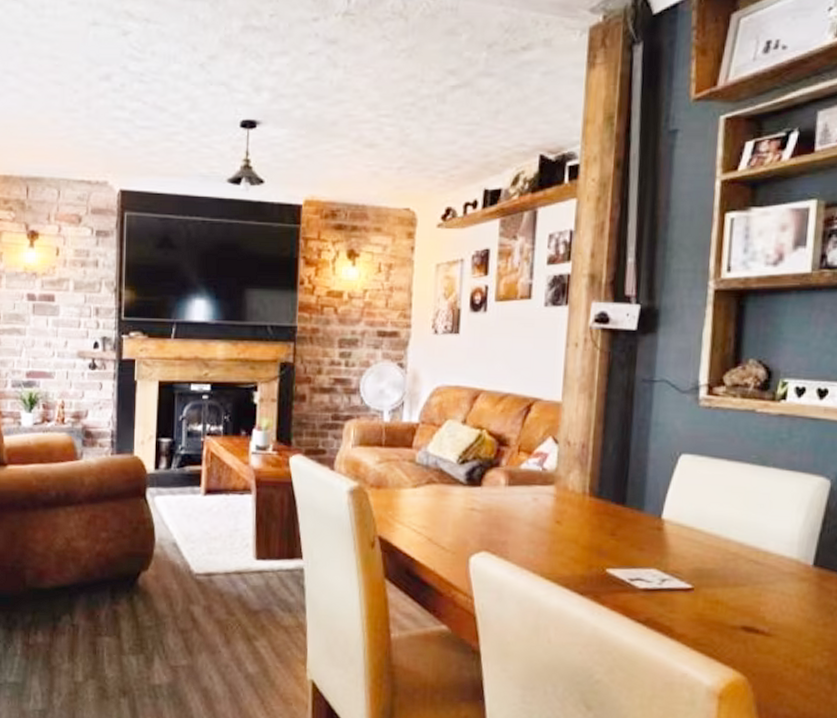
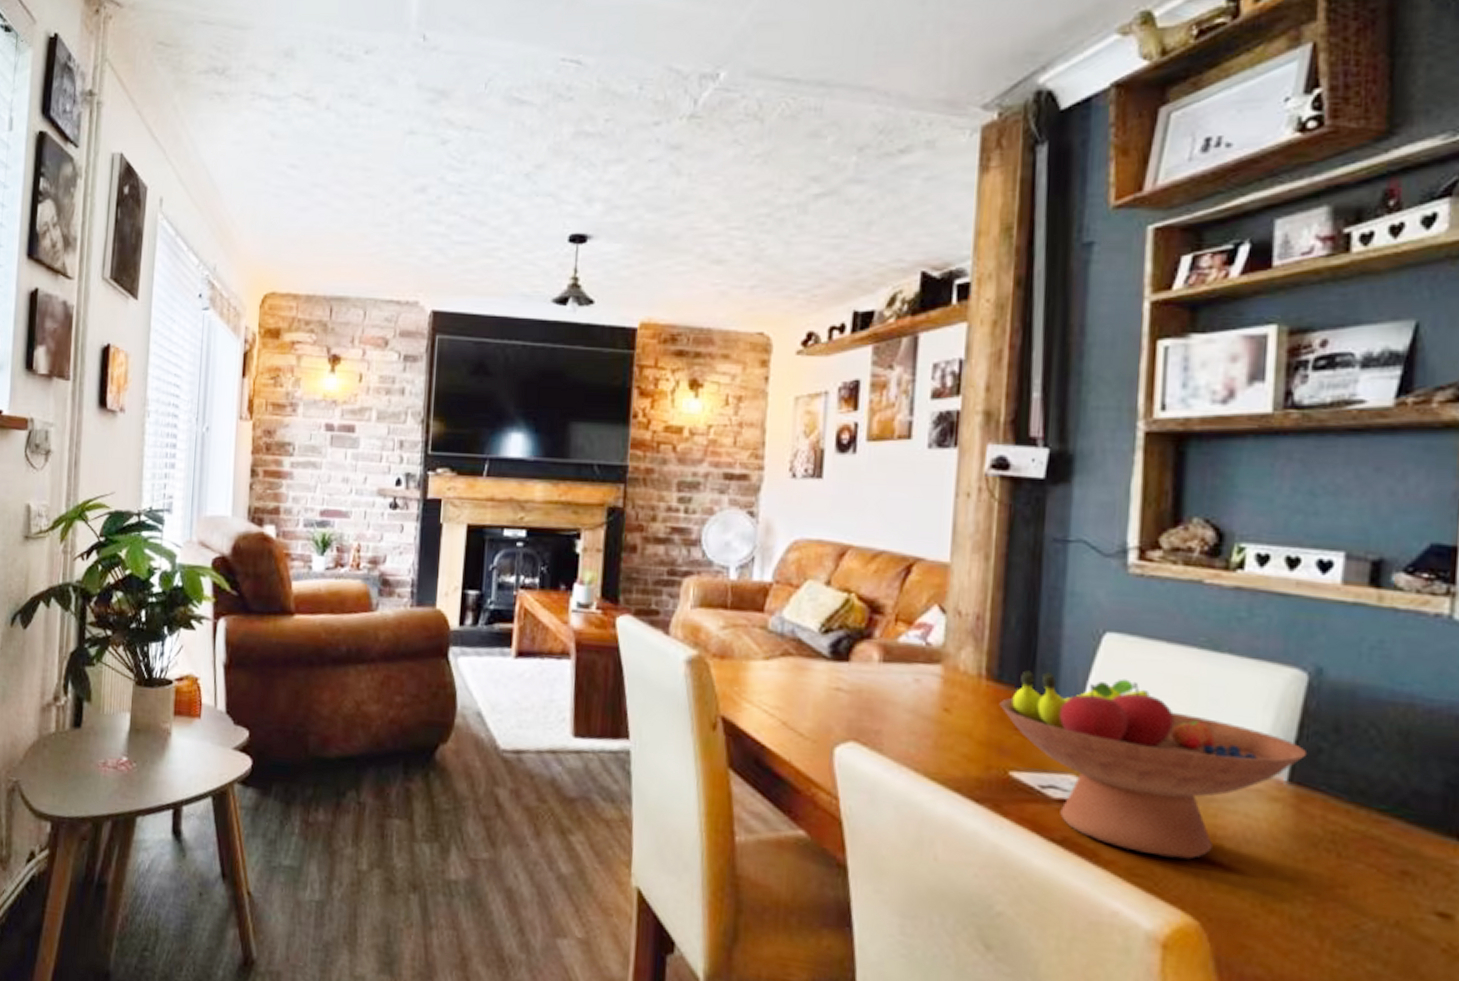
fruit bowl: none [599,487,828,630] -> present [999,670,1308,860]

